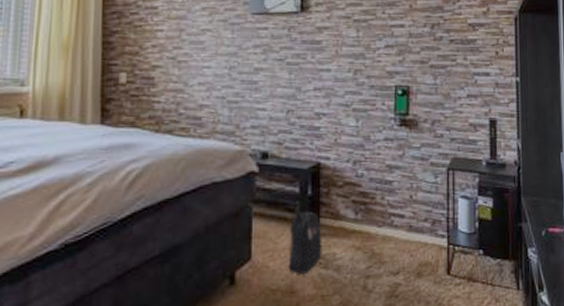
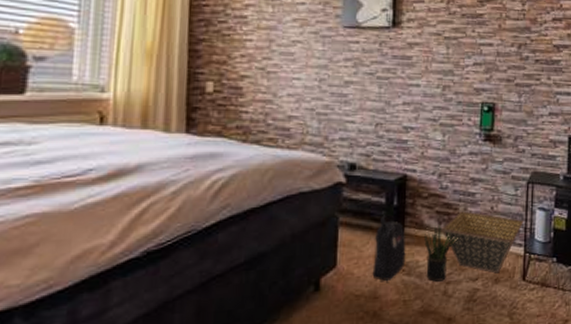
potted plant: none [341,214,376,276] -> present [424,224,458,282]
basket: none [358,200,445,267] -> present [441,211,524,273]

